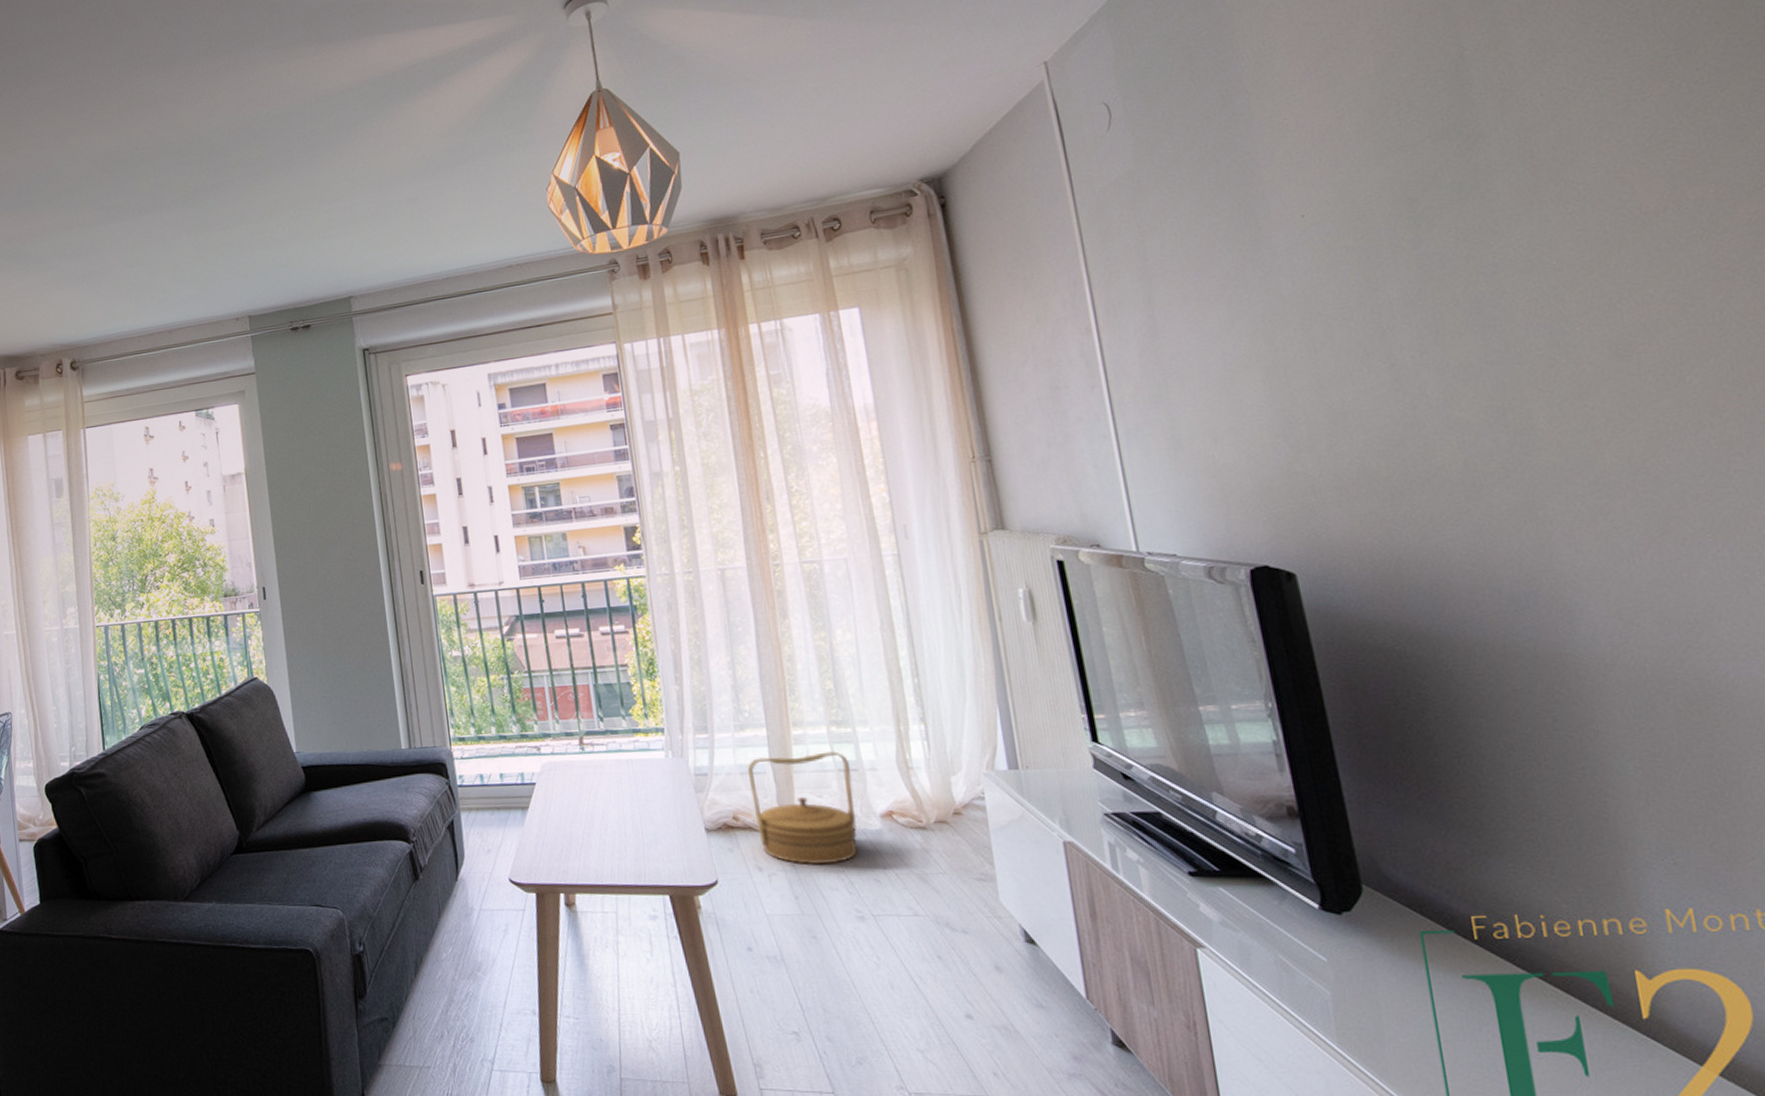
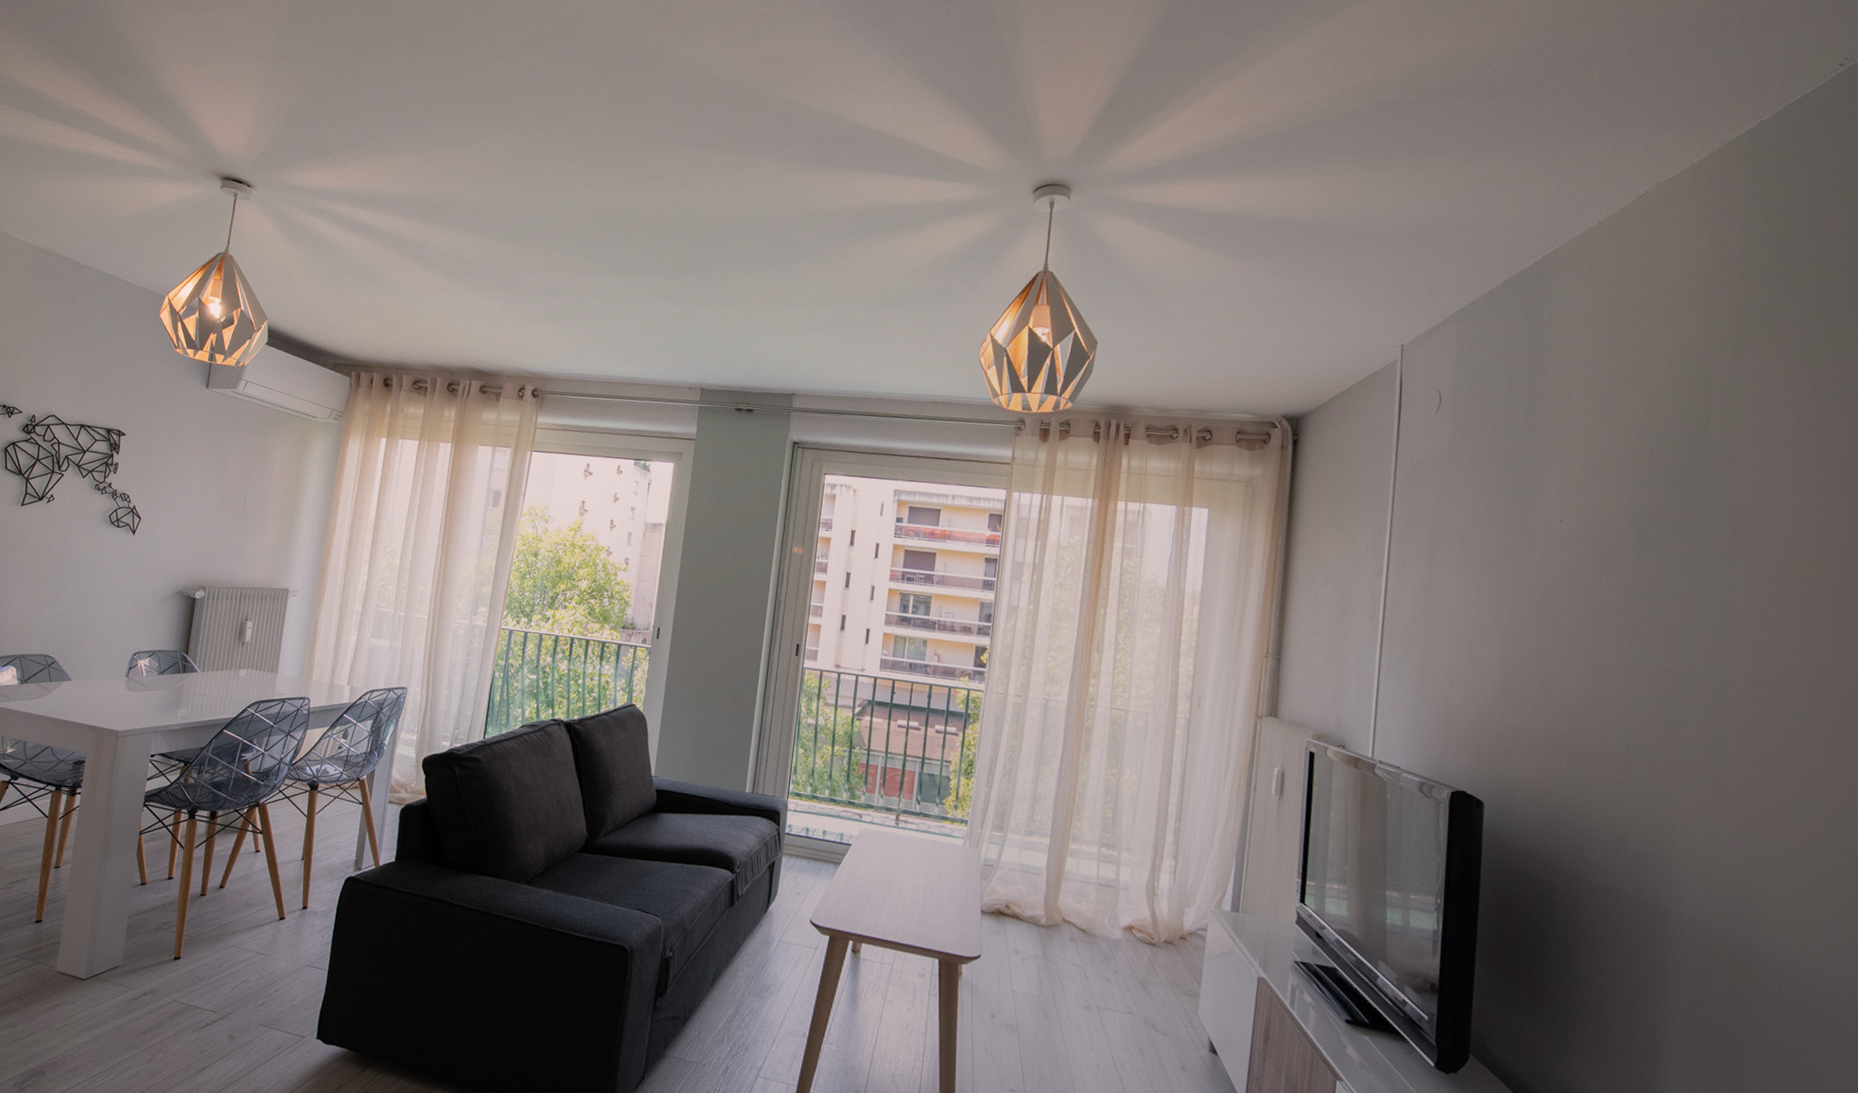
basket: present [747,751,858,864] -> none [1023,861,1109,960]

